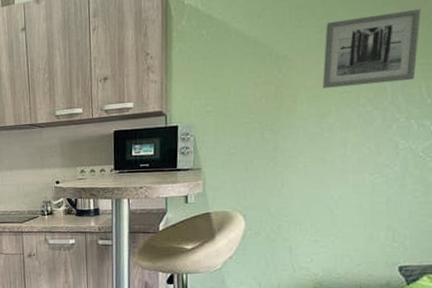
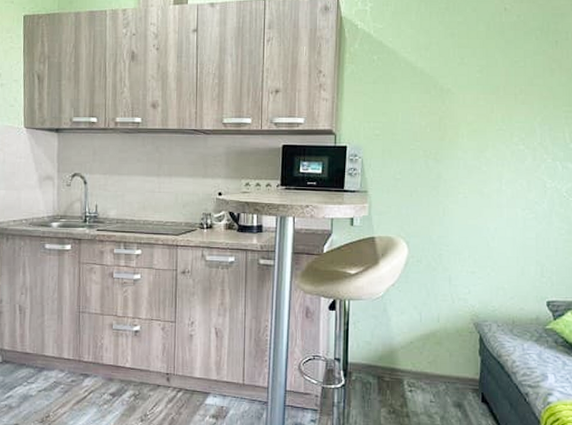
wall art: present [323,8,421,88] -> none [482,61,564,125]

